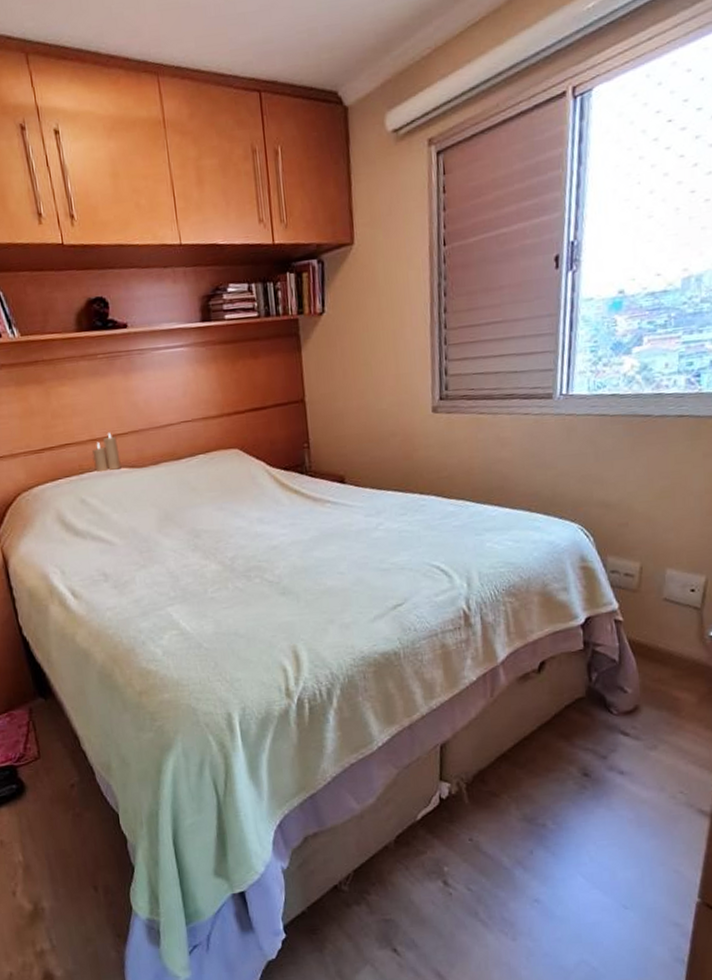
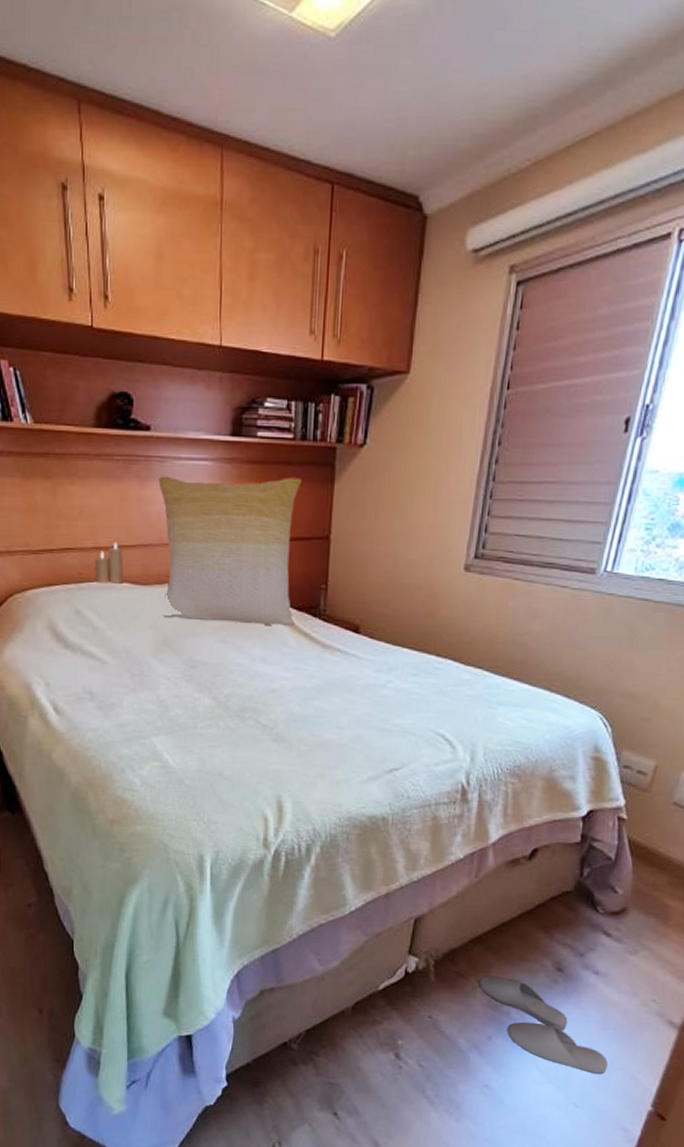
pillow: none [141,351,285,495] -> present [159,476,302,627]
slippers: none [511,789,649,874] -> present [479,976,608,1075]

